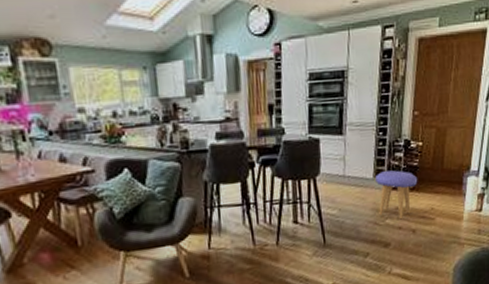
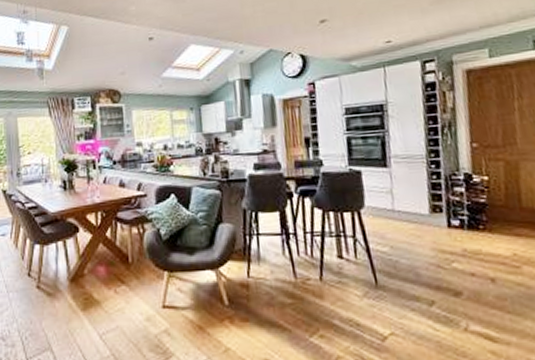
stool: present [376,170,418,220] -> none [432,206,489,265]

